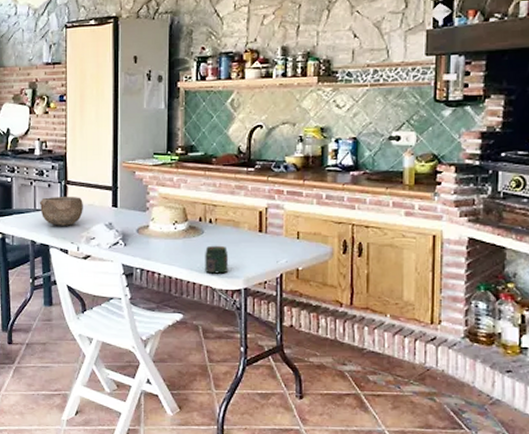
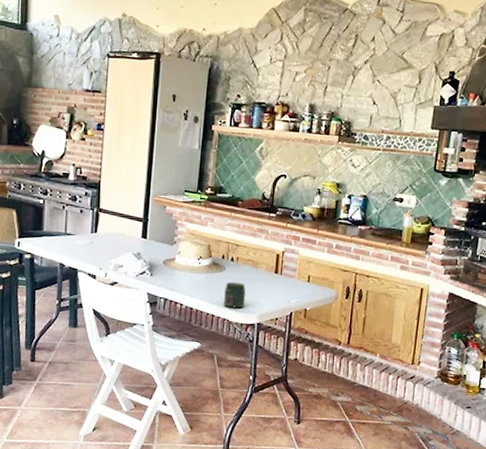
bowl: present [39,196,83,226] -> none [70,222,114,252]

